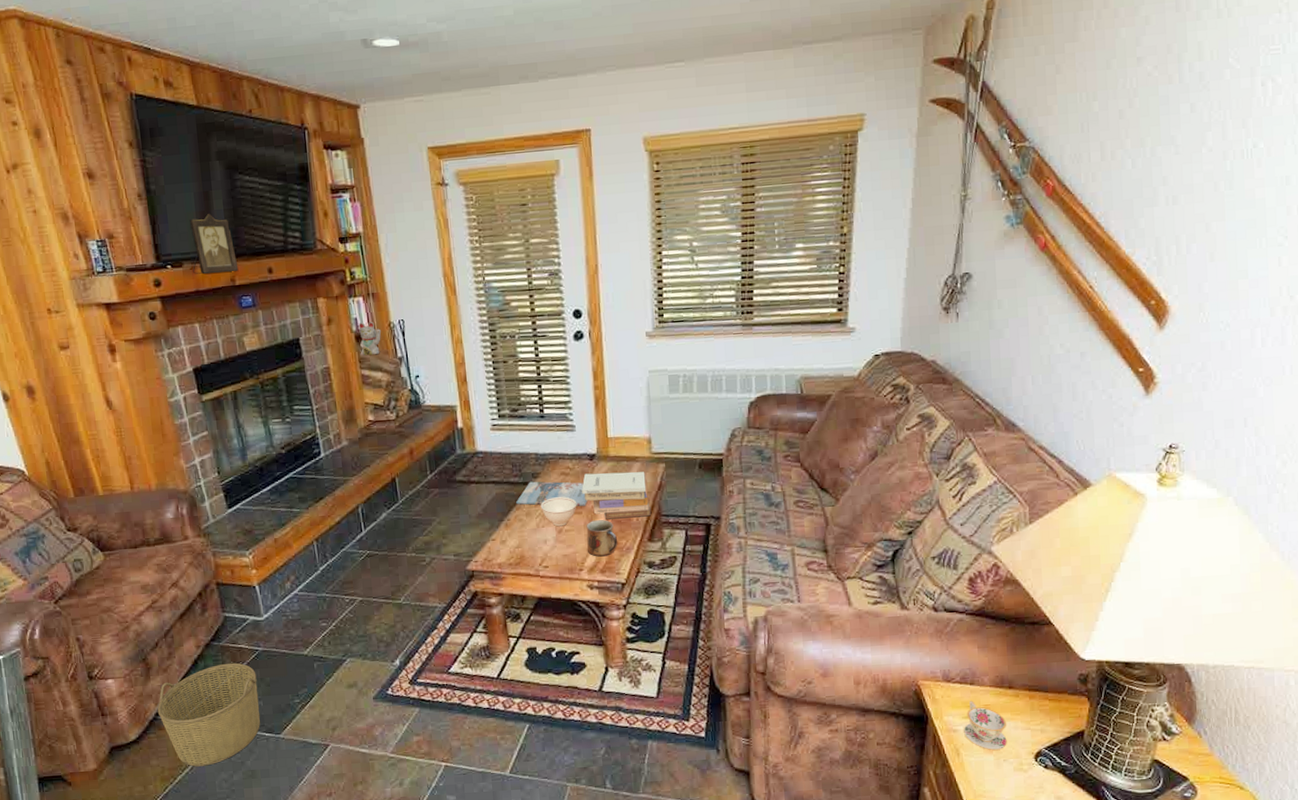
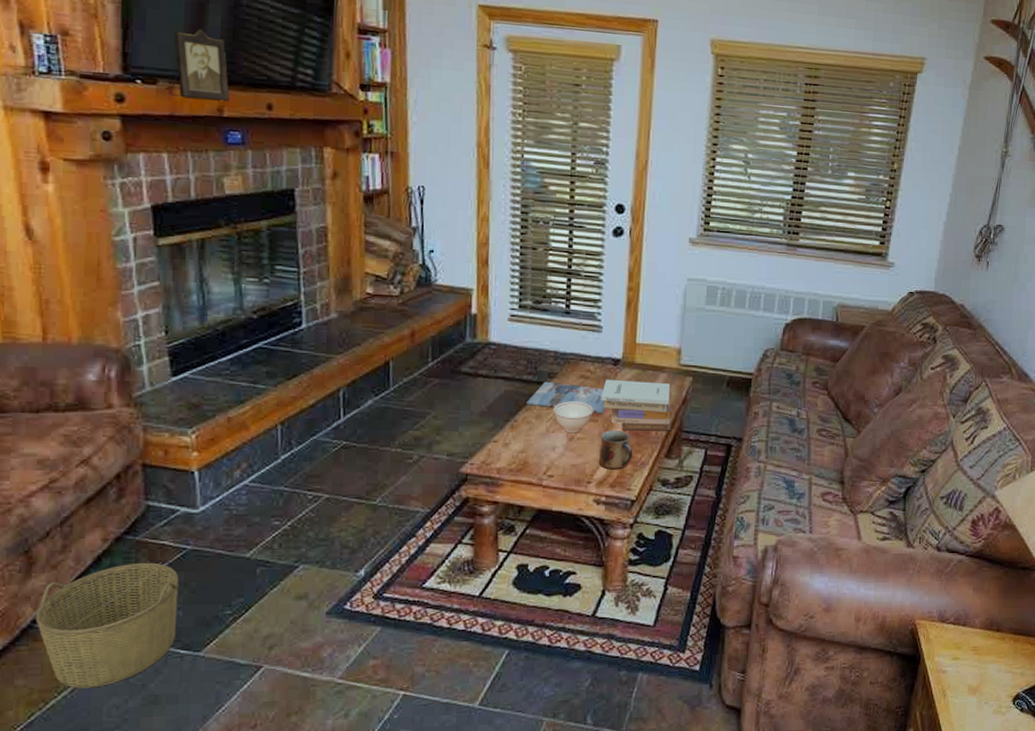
decorative figurine: present [358,322,381,356] -> none [367,182,395,221]
teacup: present [964,701,1007,750] -> none [952,642,992,692]

